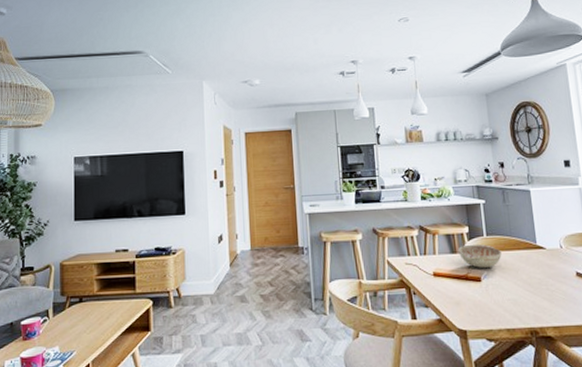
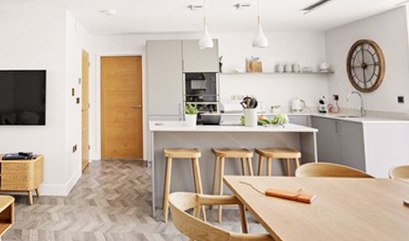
decorative bowl: present [457,244,502,269] -> none [289,169,332,193]

